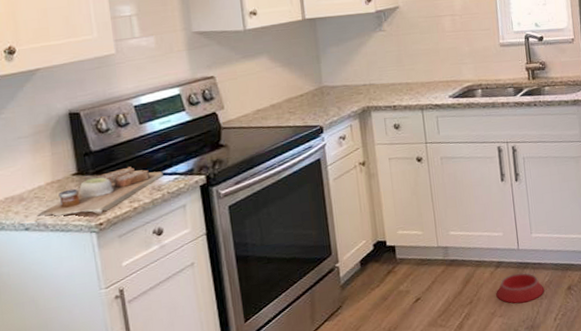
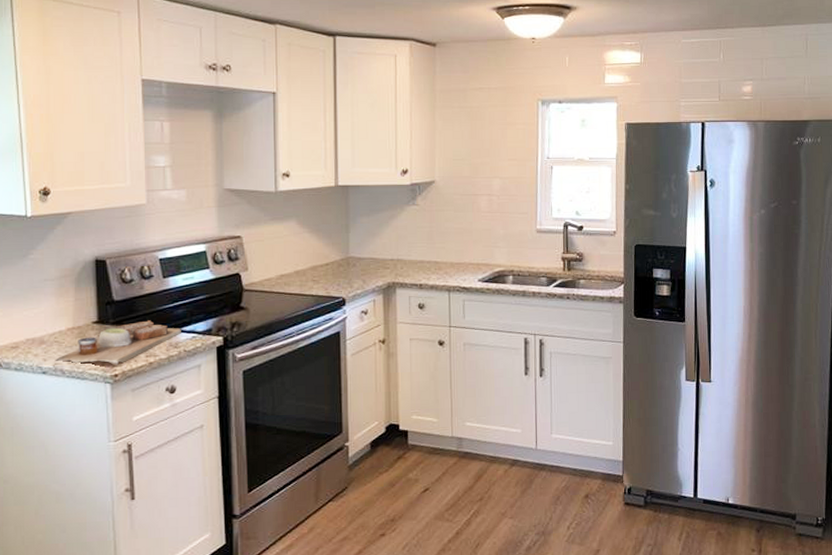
pet bowl: present [496,273,545,304] -> none [508,474,560,507]

